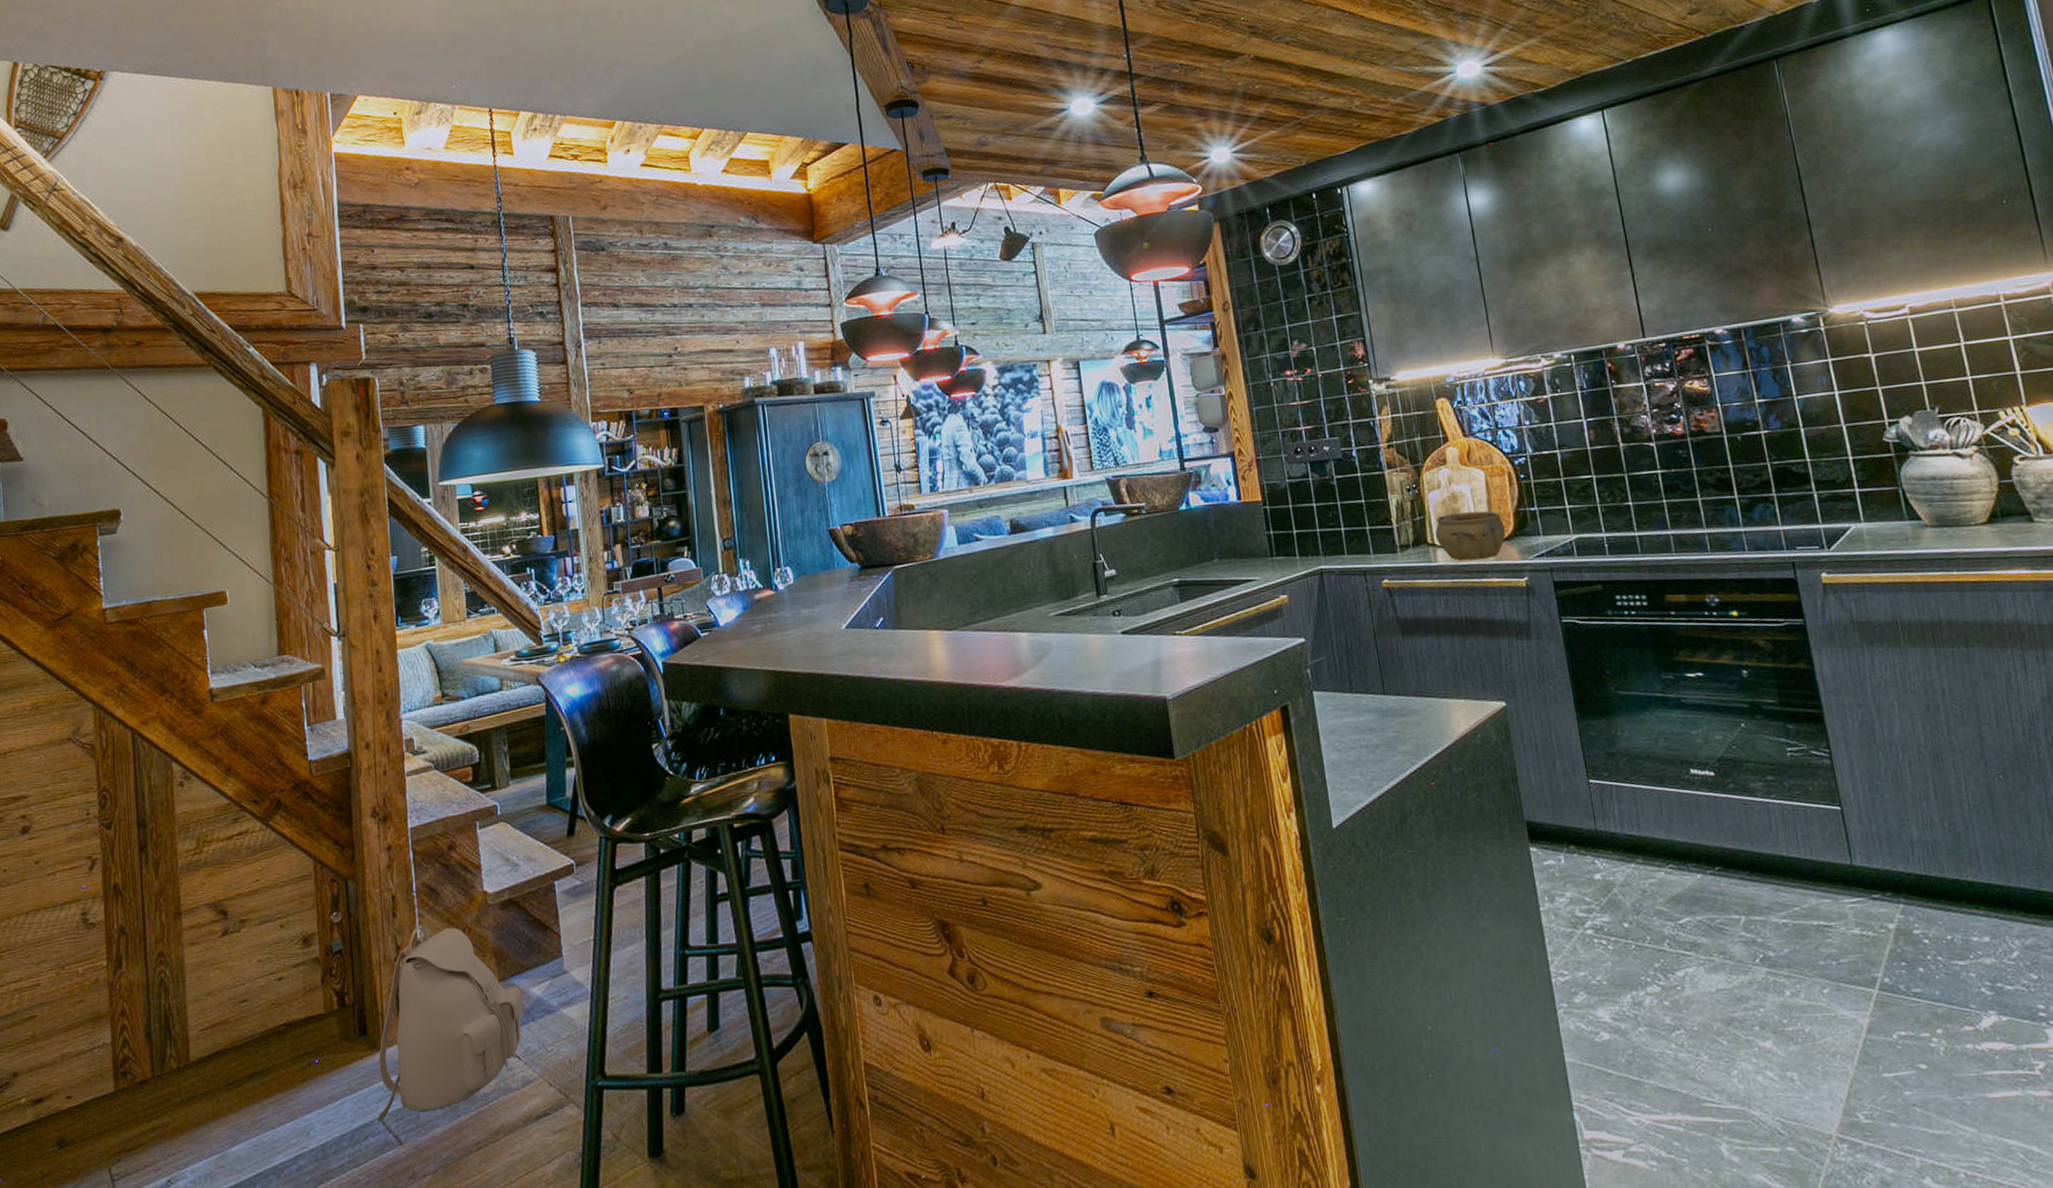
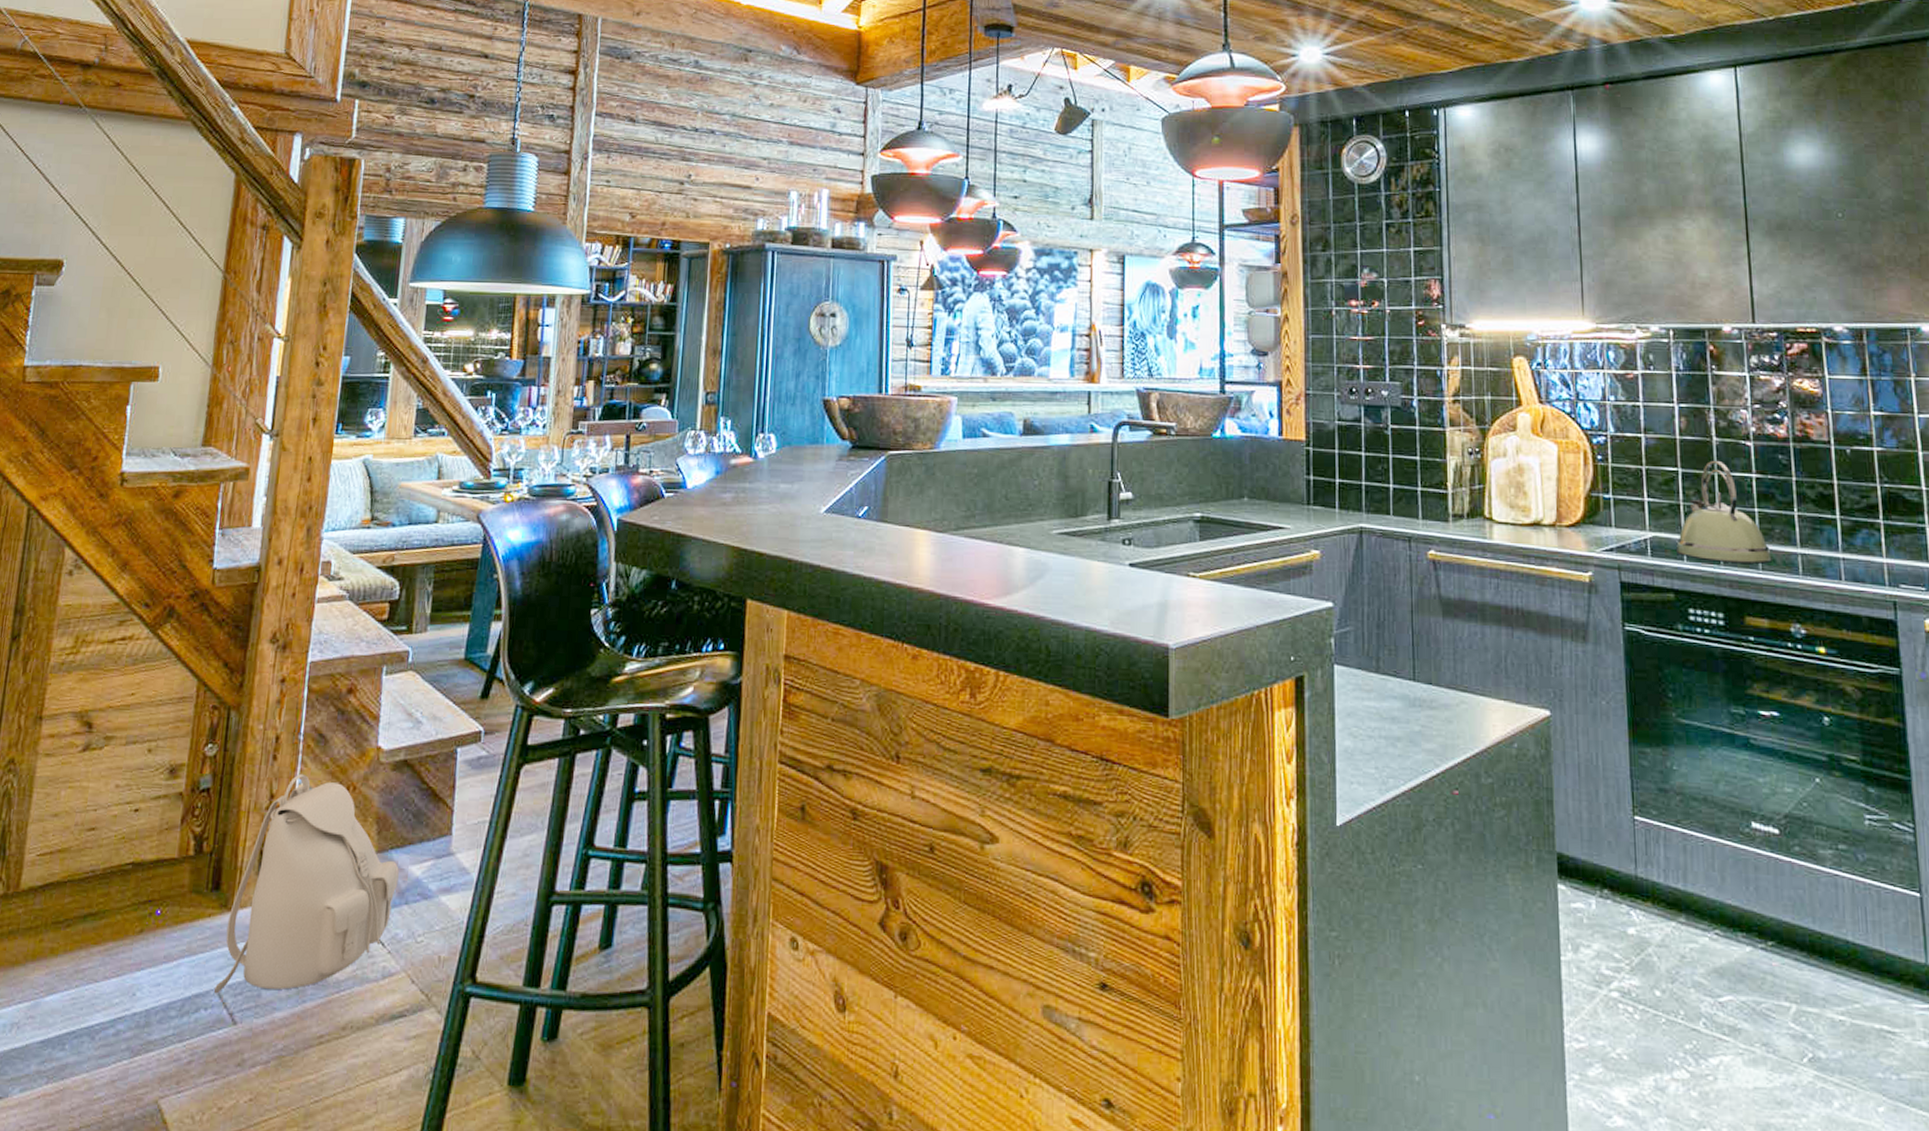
ceramic bowl: present [1435,511,1506,561] -> none [1495,487,1573,544]
kettle: none [1598,463,1684,552] -> present [1675,460,1773,564]

